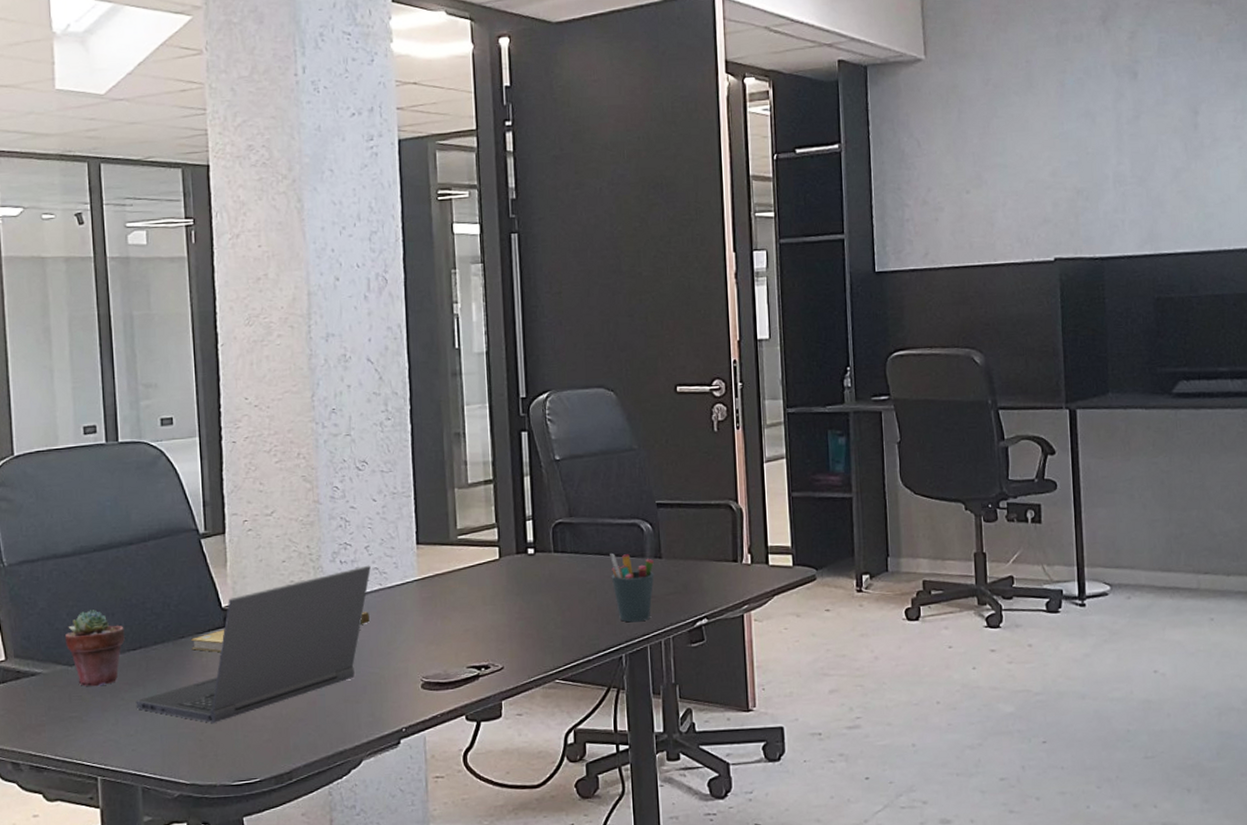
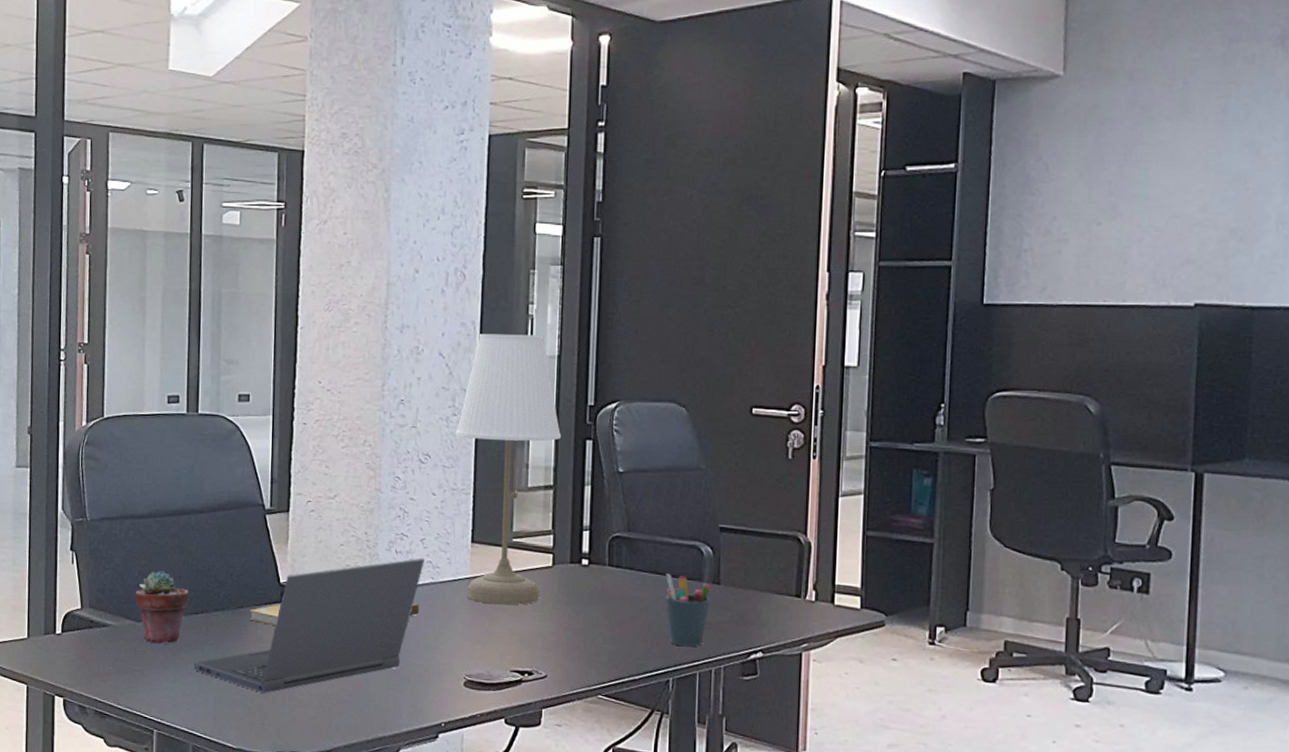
desk lamp: none [390,333,497,604] -> present [455,333,562,606]

